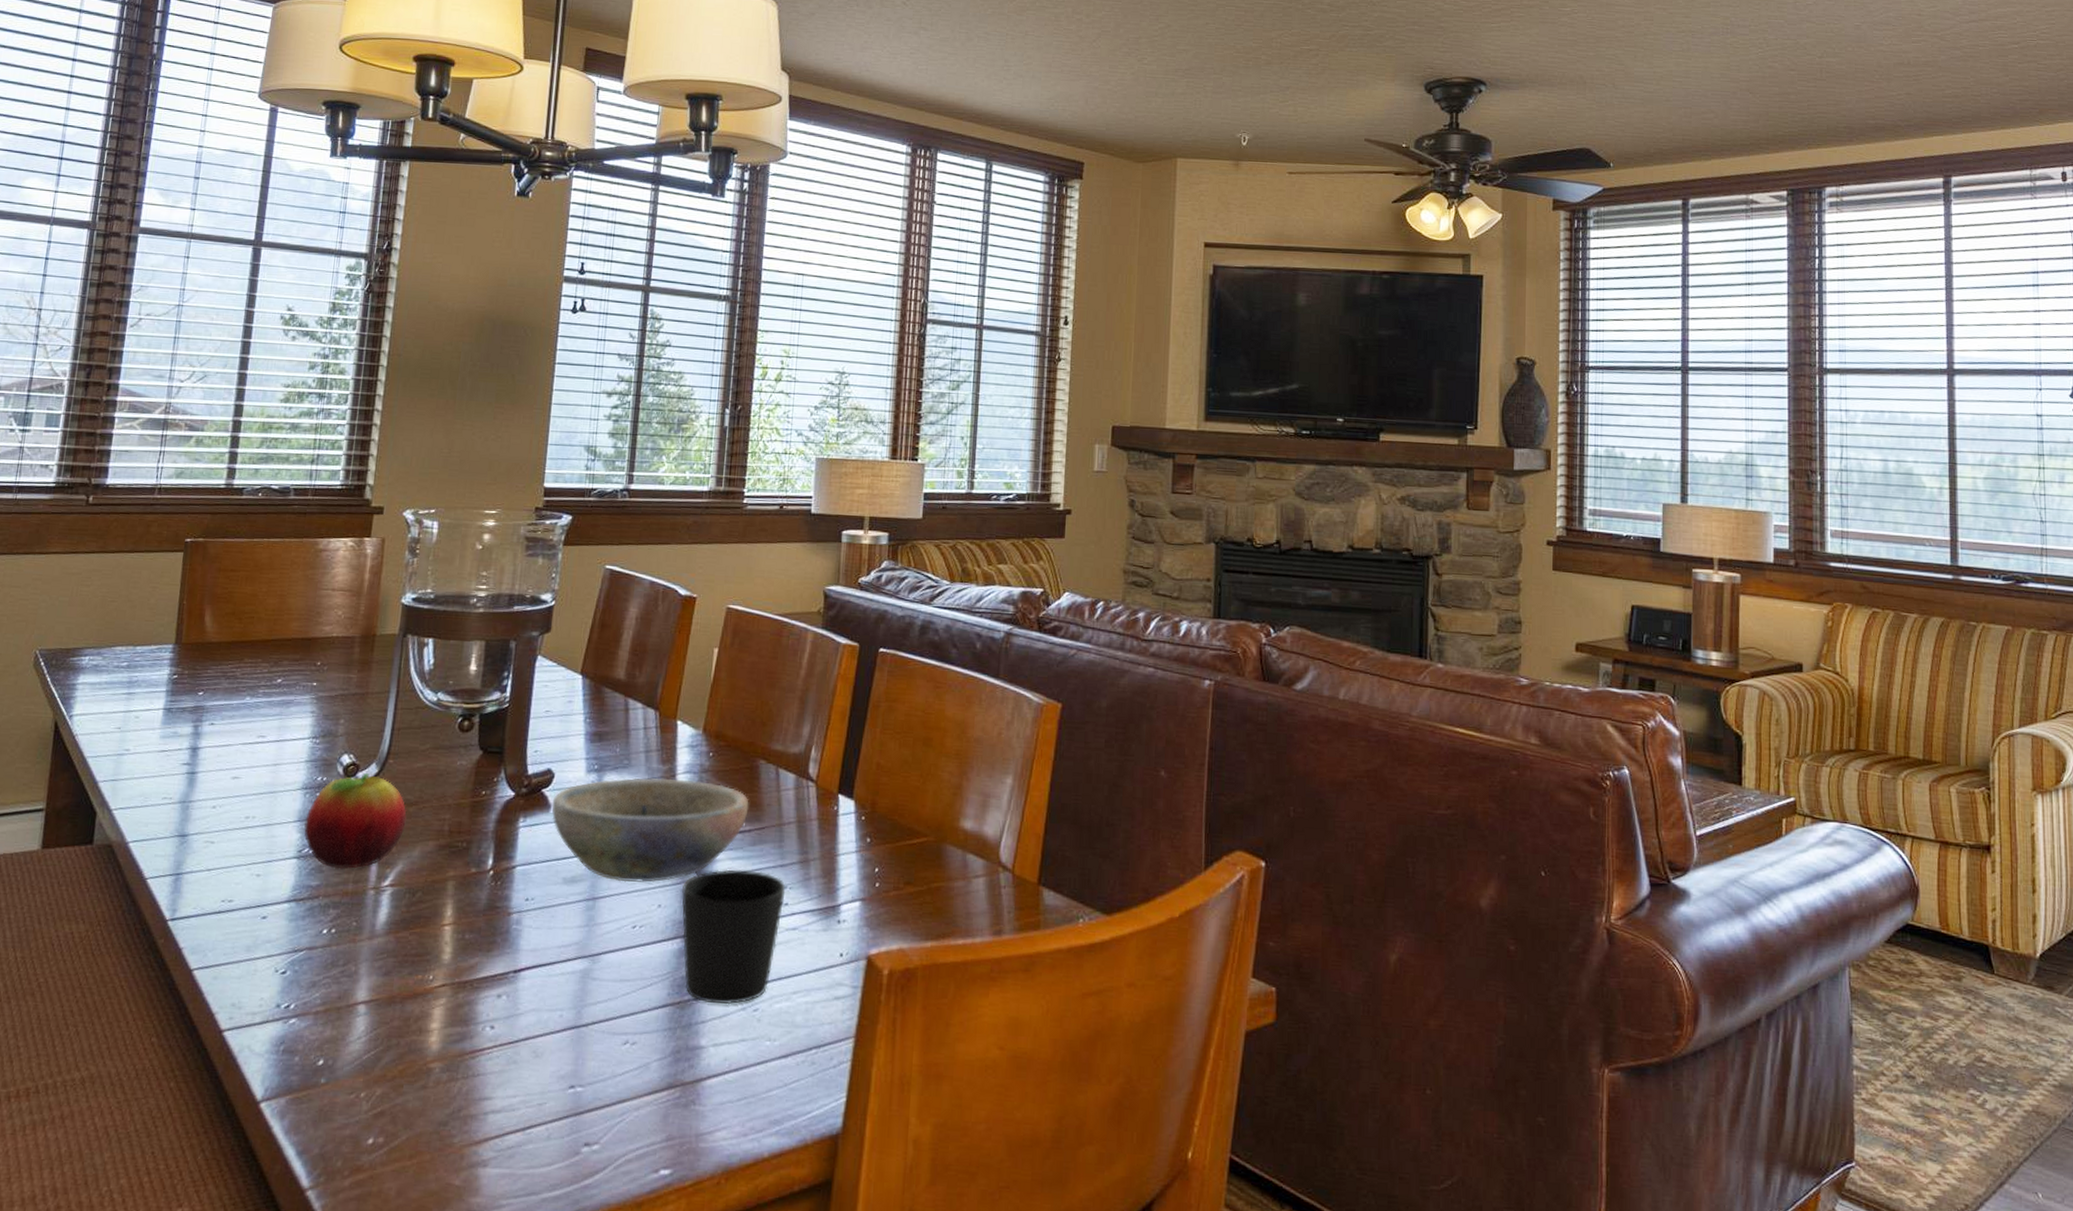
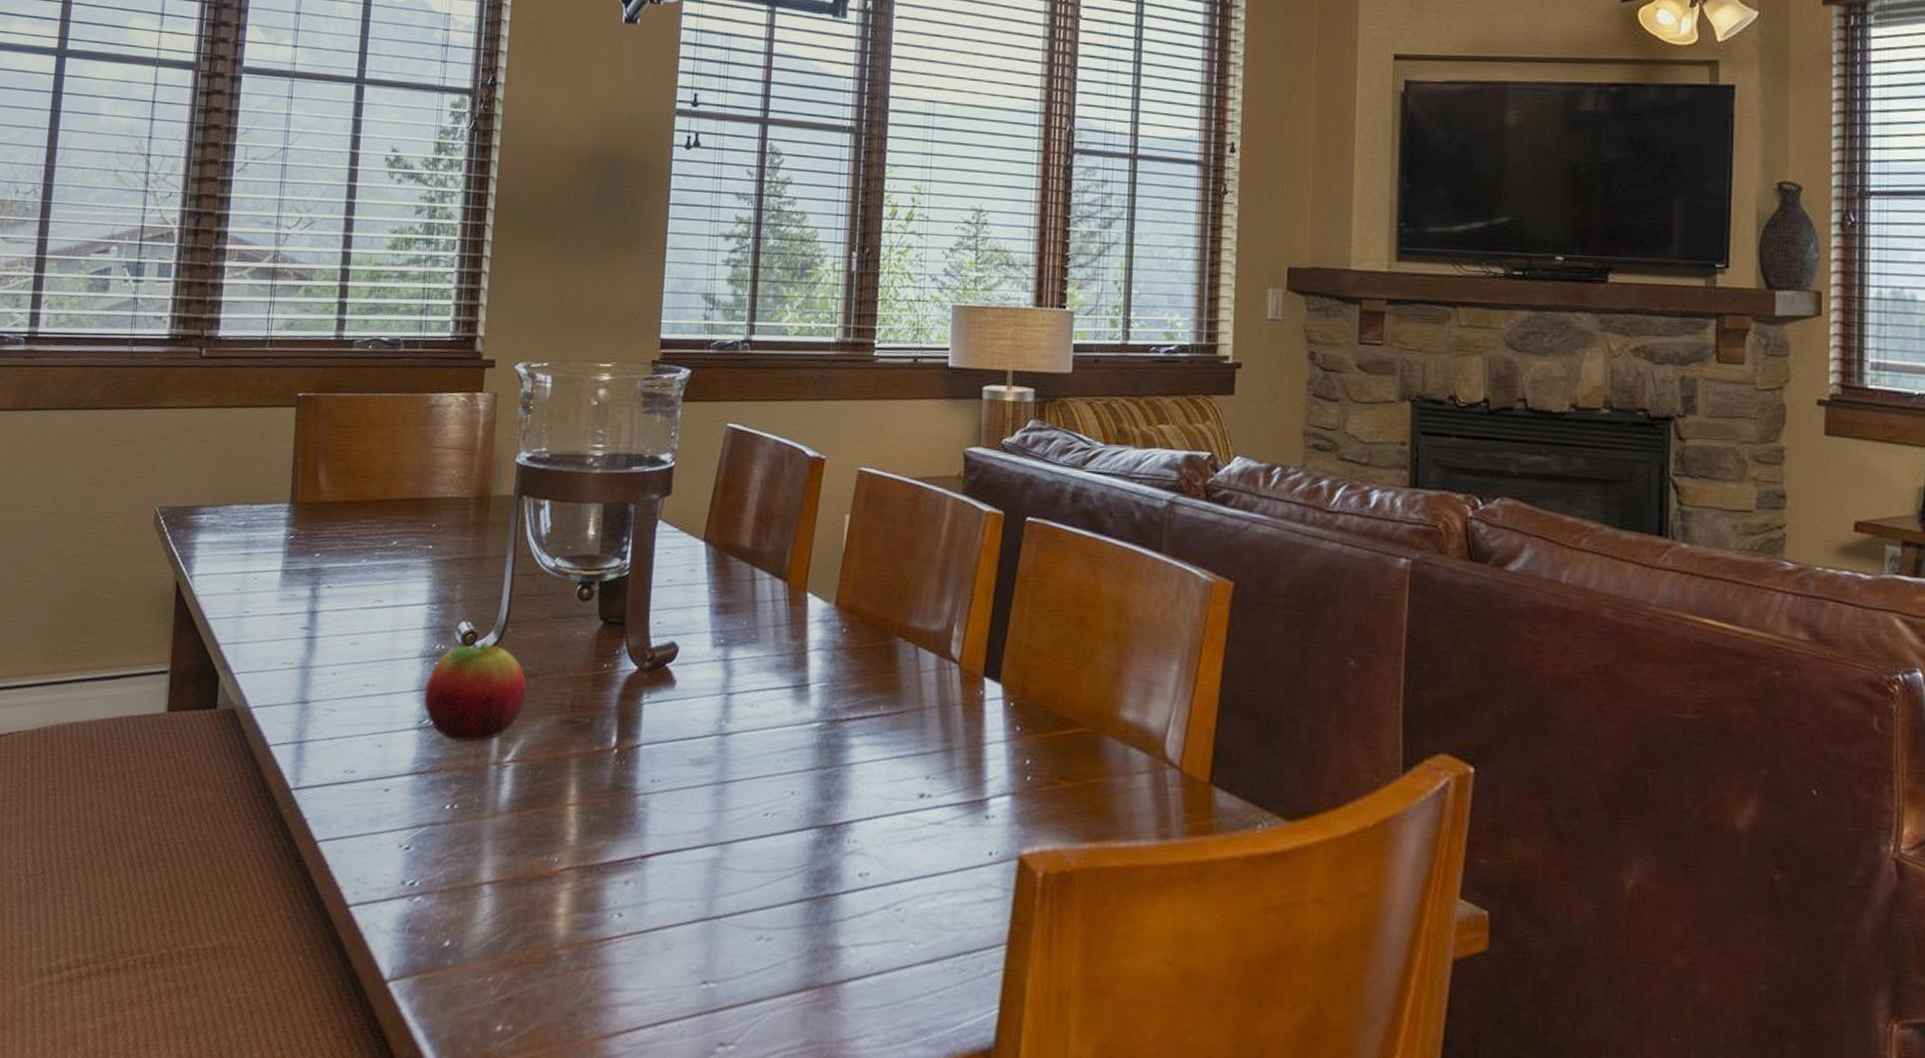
bowl: present [551,777,749,883] -> none [676,653,887,768]
cup: present [681,869,786,1005] -> none [815,755,928,903]

